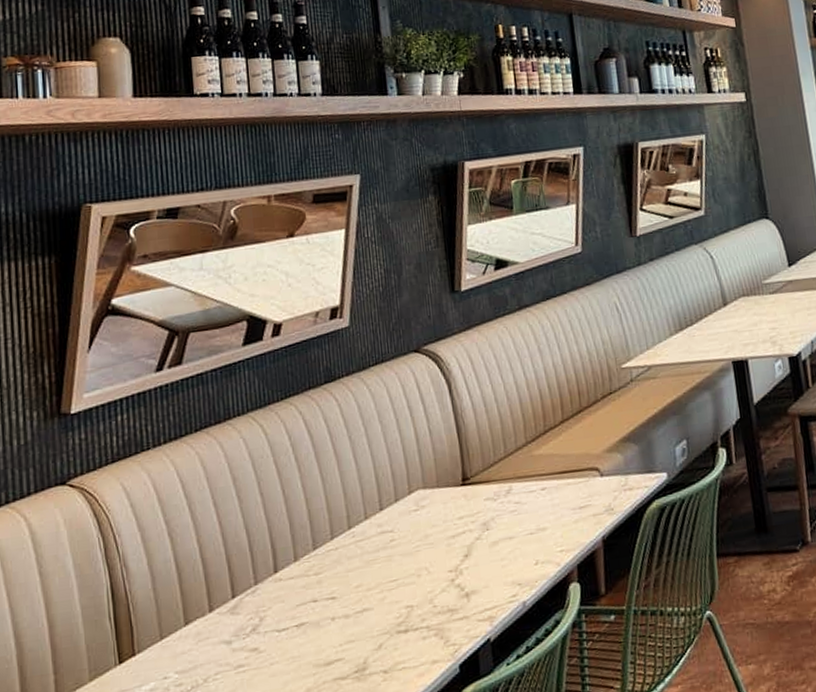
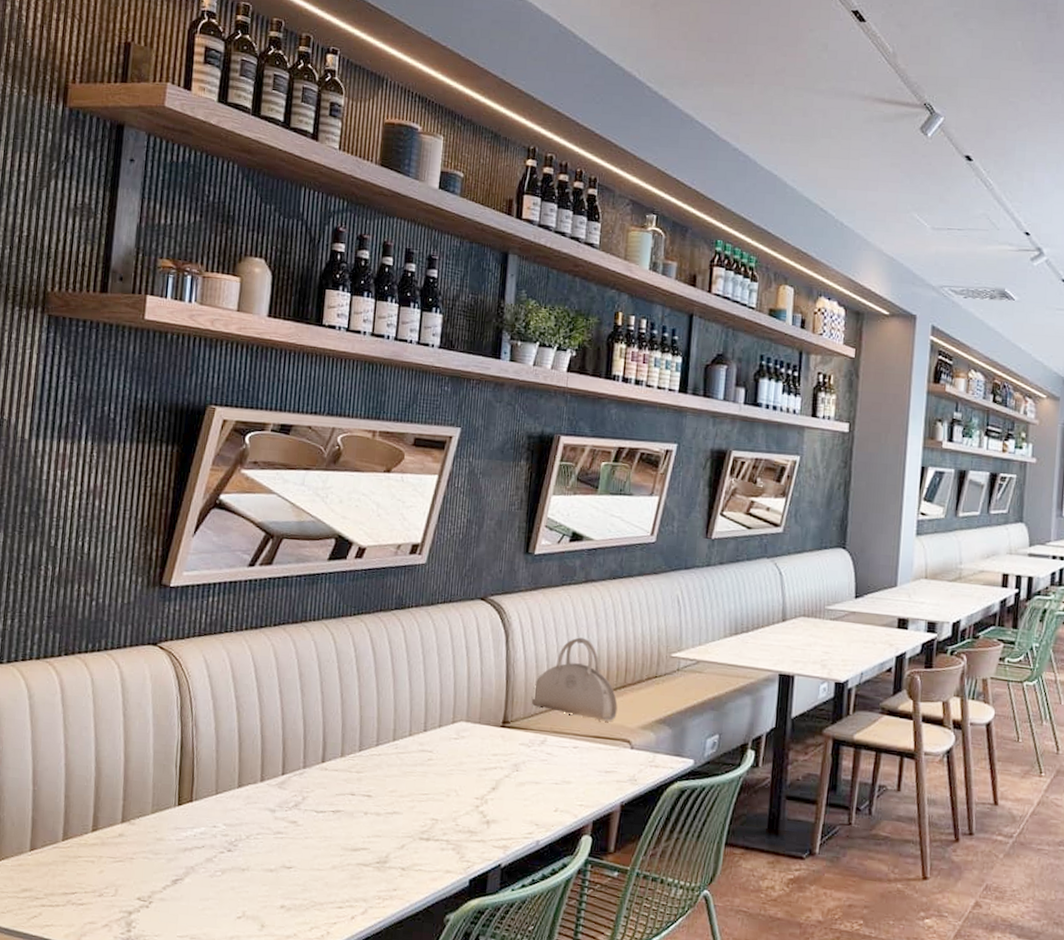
handbag: none [487,369,579,455] -> present [531,637,618,722]

